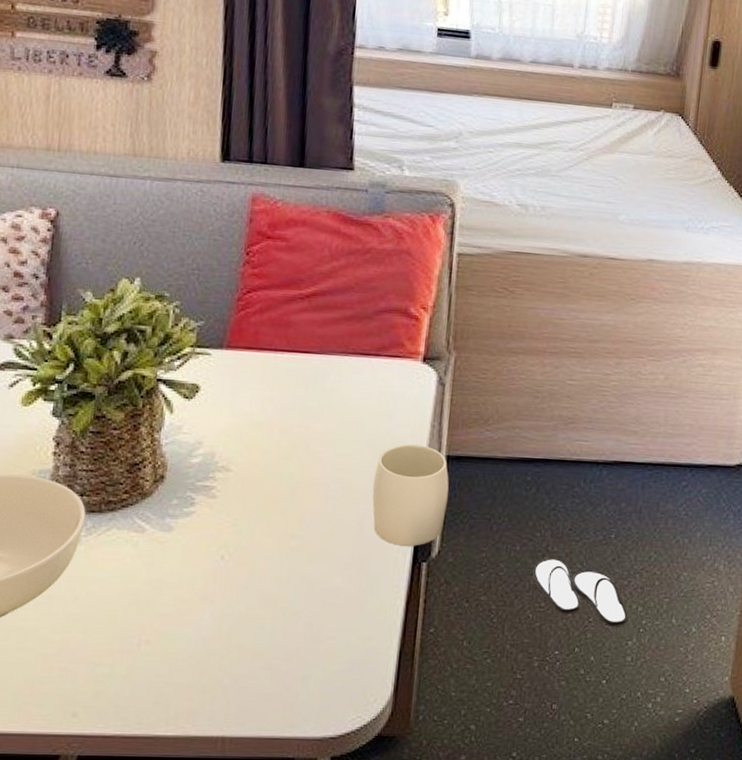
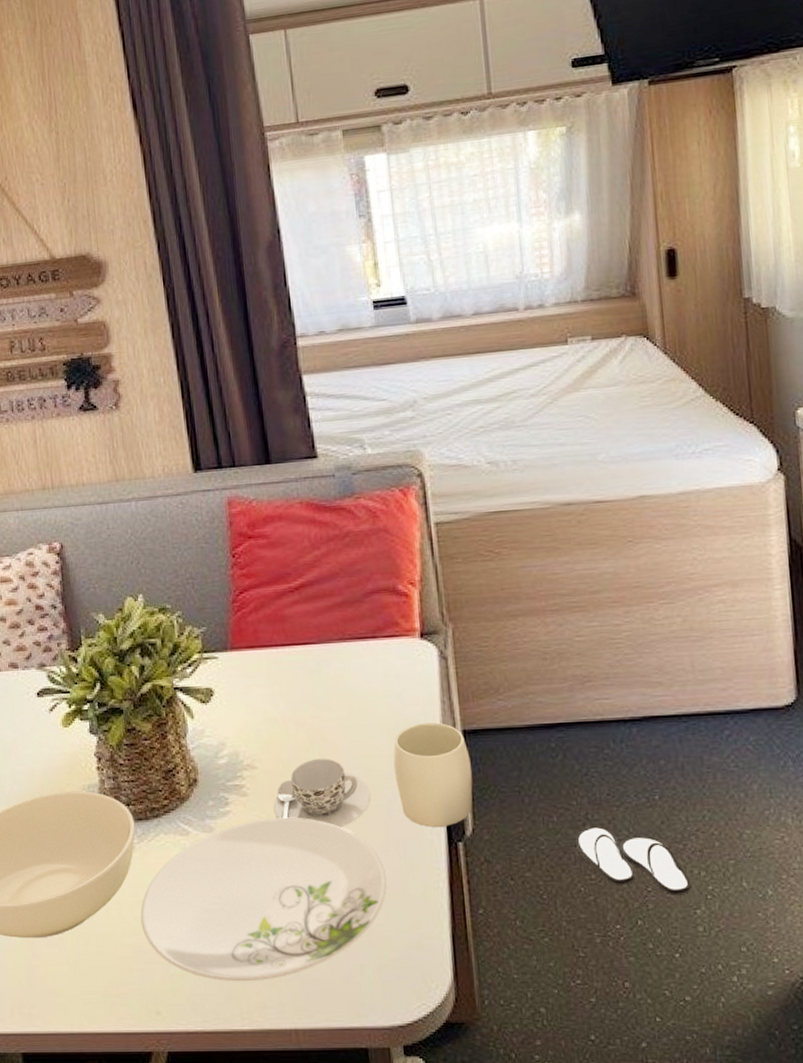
plate: none [73,522,345,687] -> present [140,817,387,982]
teacup: none [241,467,345,539] -> present [273,758,371,828]

